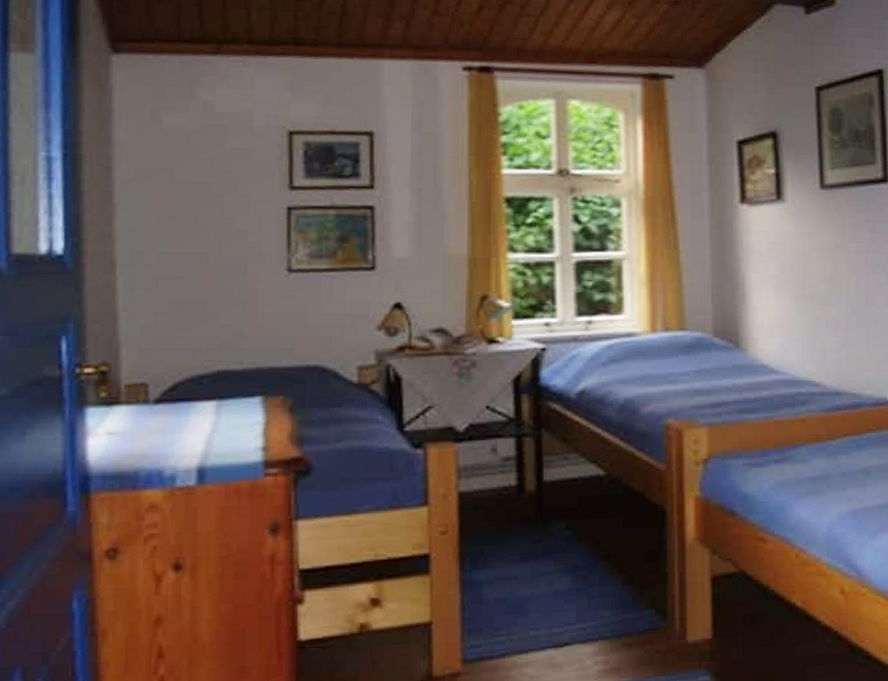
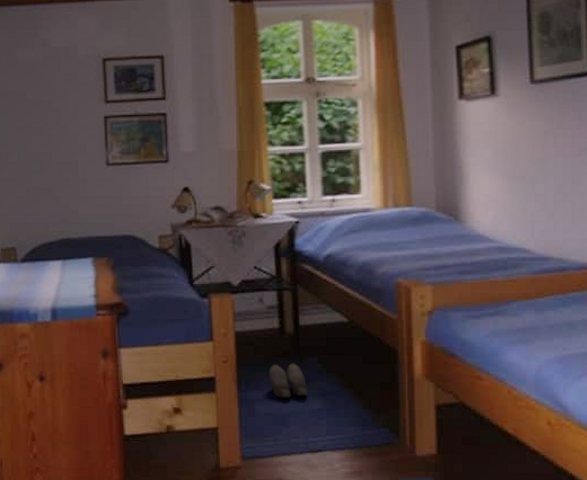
slippers: none [501,530,552,578] -> present [268,363,307,398]

